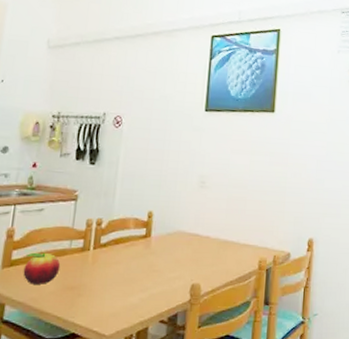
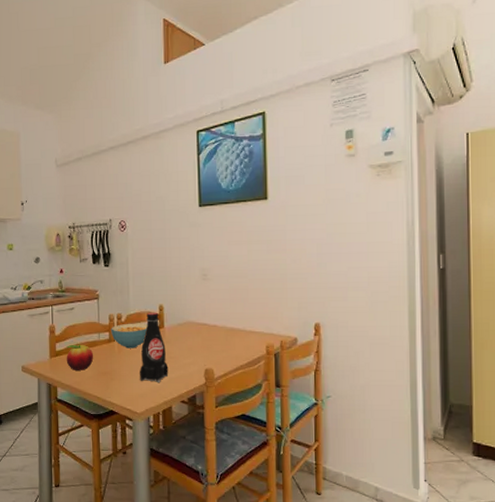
cereal bowl: none [86,230,132,259] -> present [111,323,148,348]
bottle: none [114,219,150,299] -> present [140,312,169,382]

